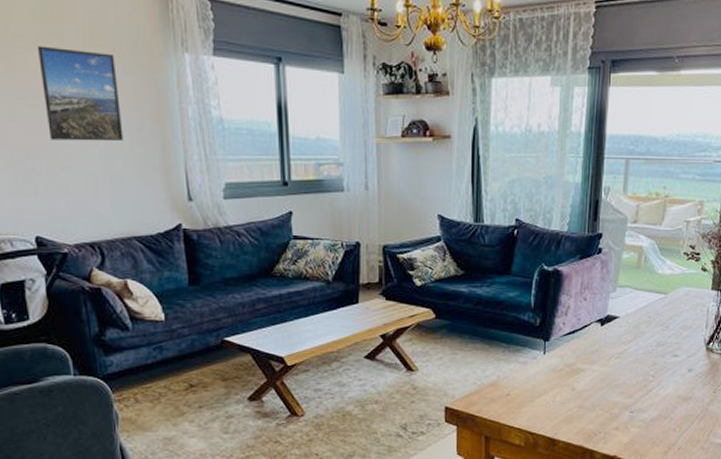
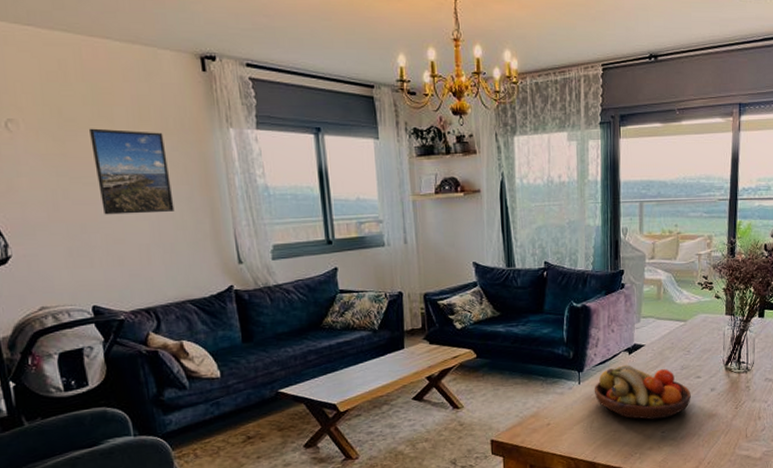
fruit bowl: none [559,337,666,399] -> present [594,365,691,420]

